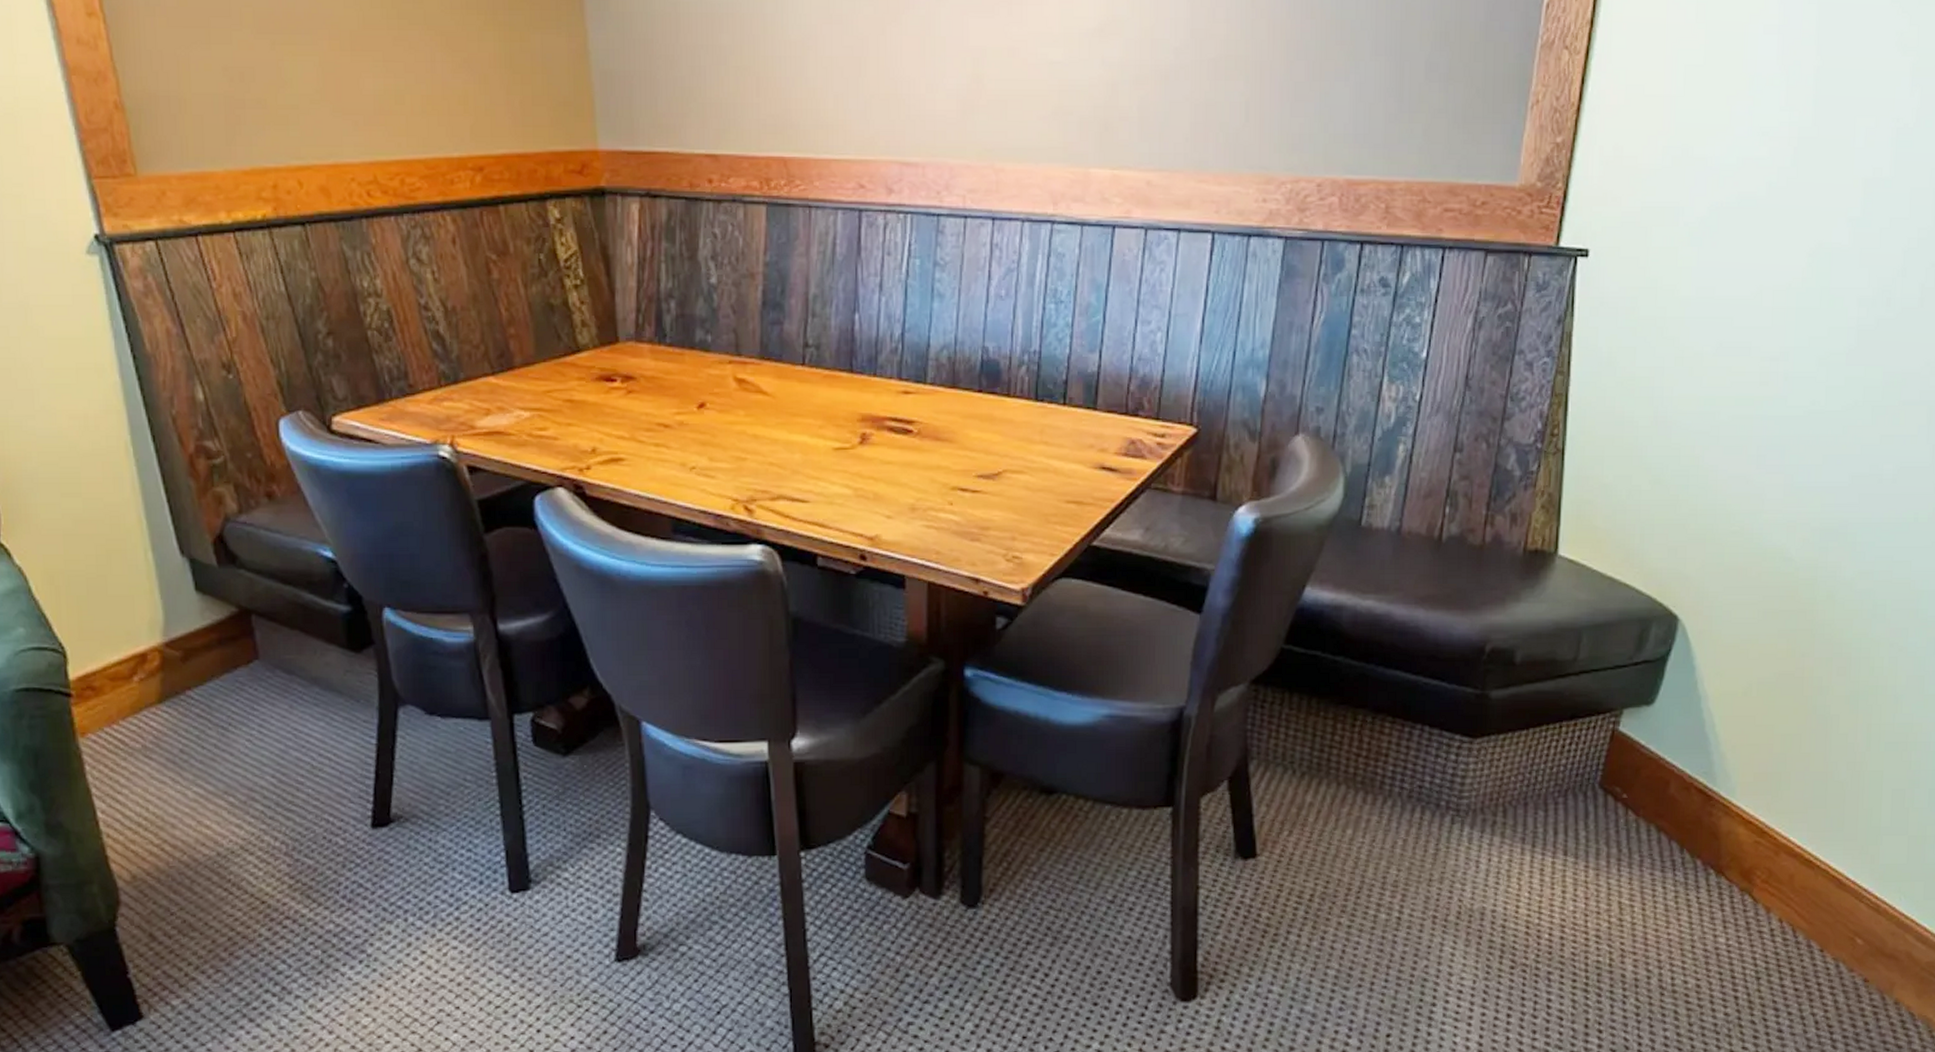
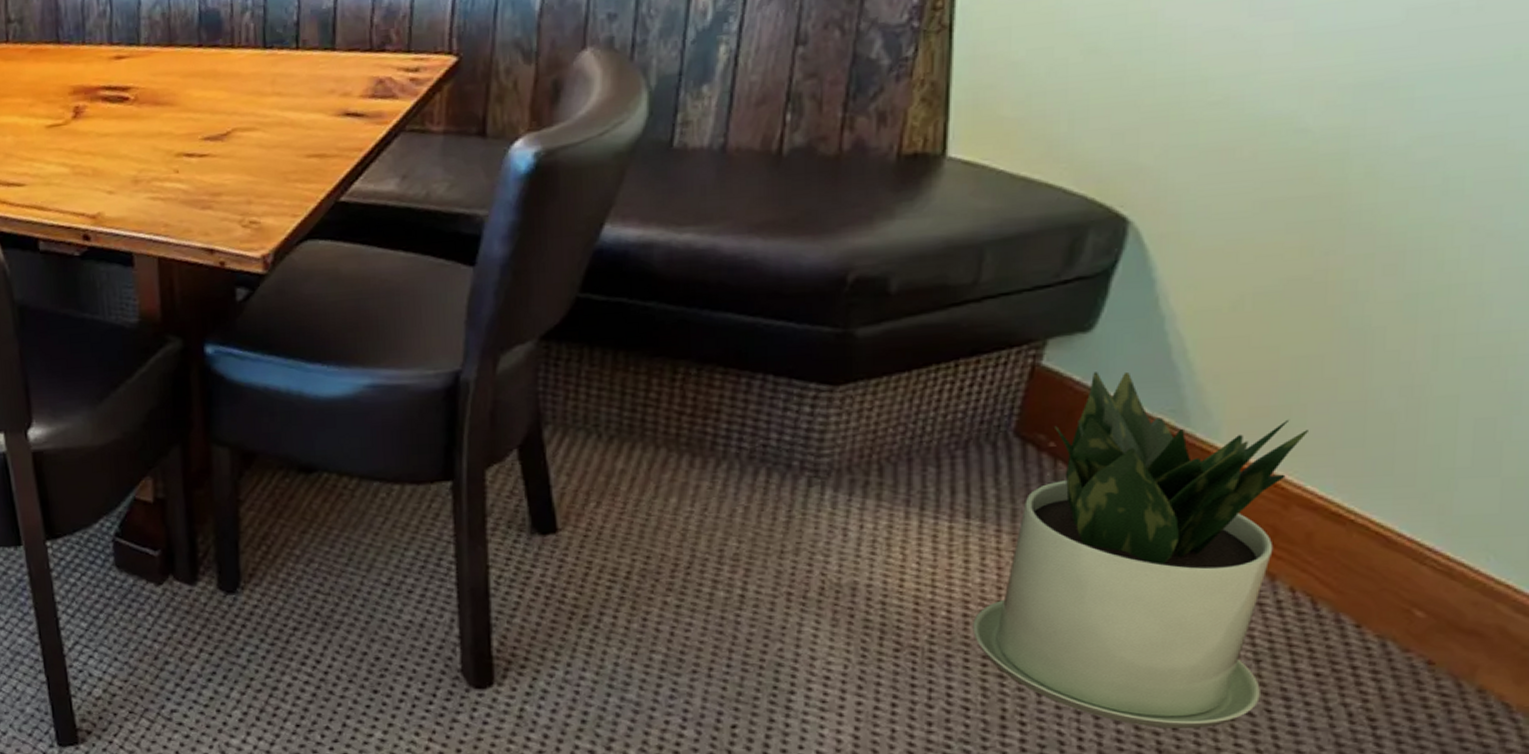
planter: none [1567,738,1791,1035] -> present [973,372,1308,729]

